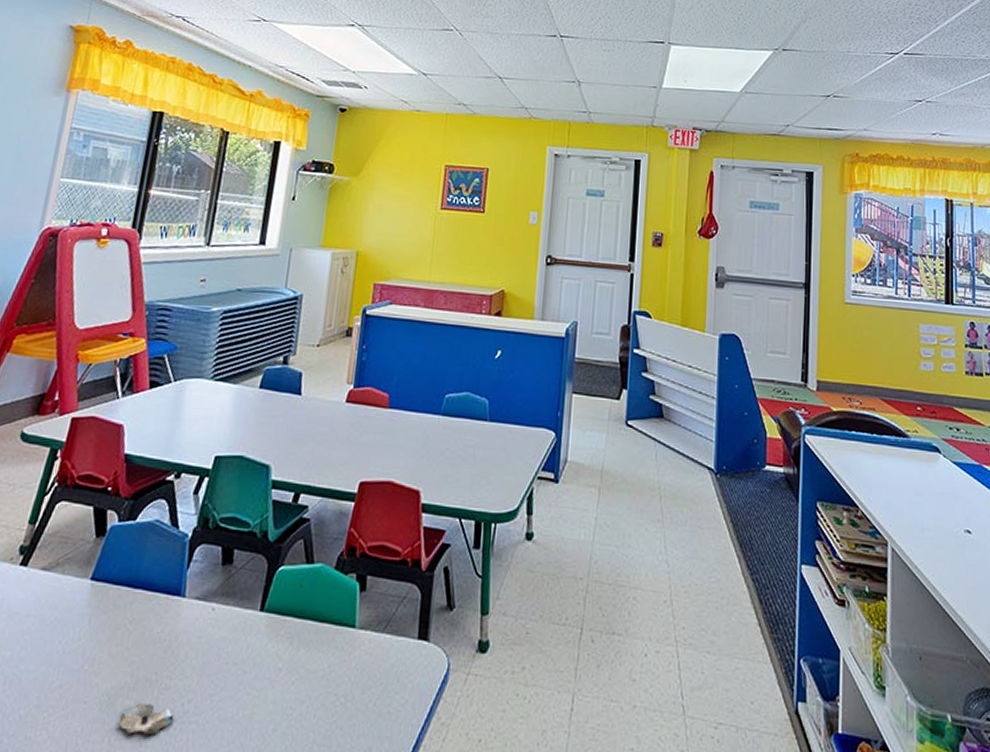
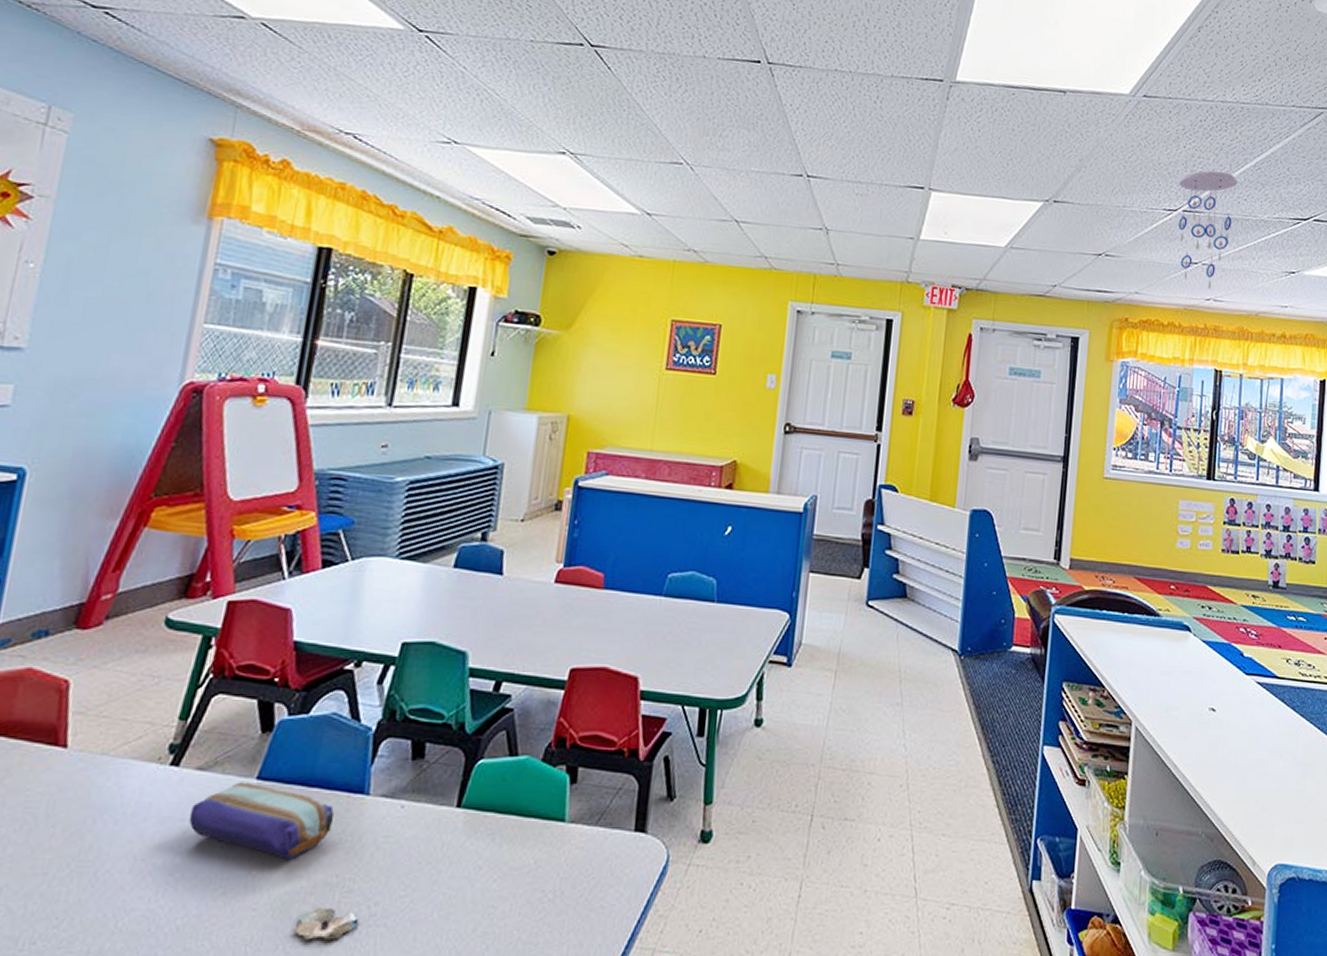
pencil case: none [33,582,156,657] -> present [188,782,335,860]
ceiling mobile: none [899,17,955,124] -> present [1179,171,1238,289]

